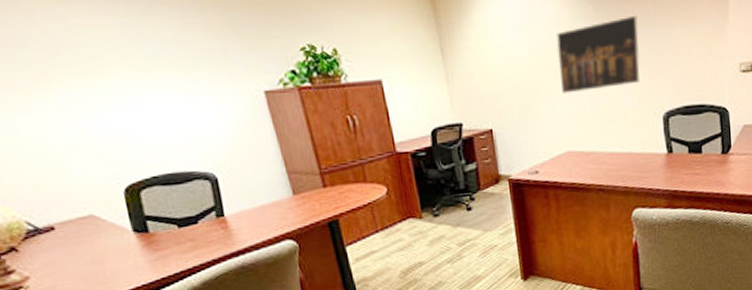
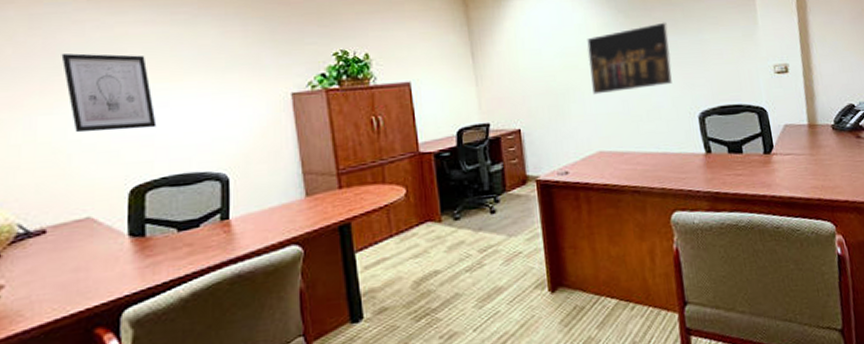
wall art: none [20,46,136,132] -> present [61,53,157,133]

